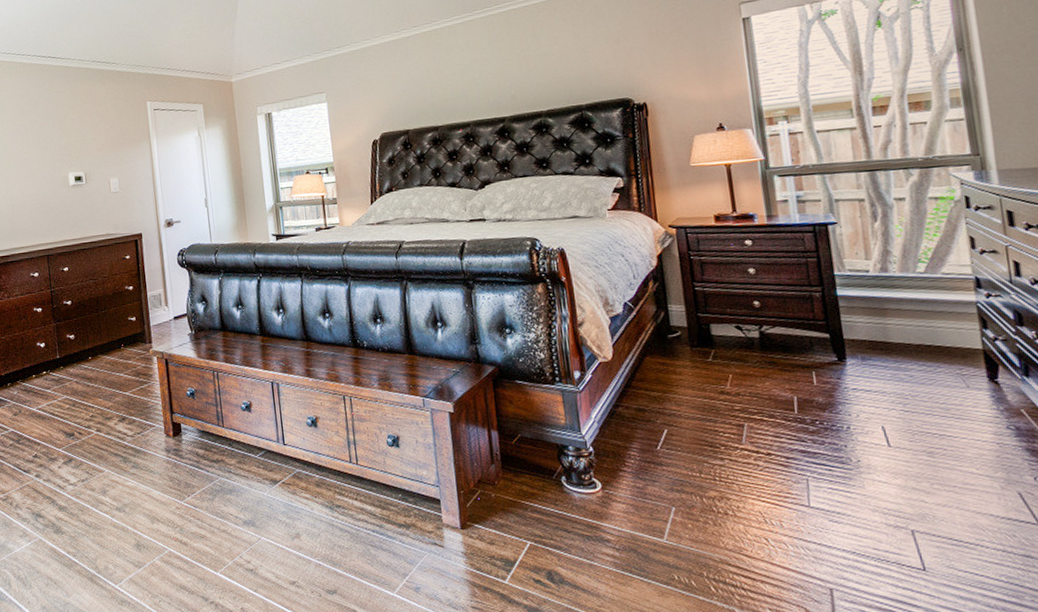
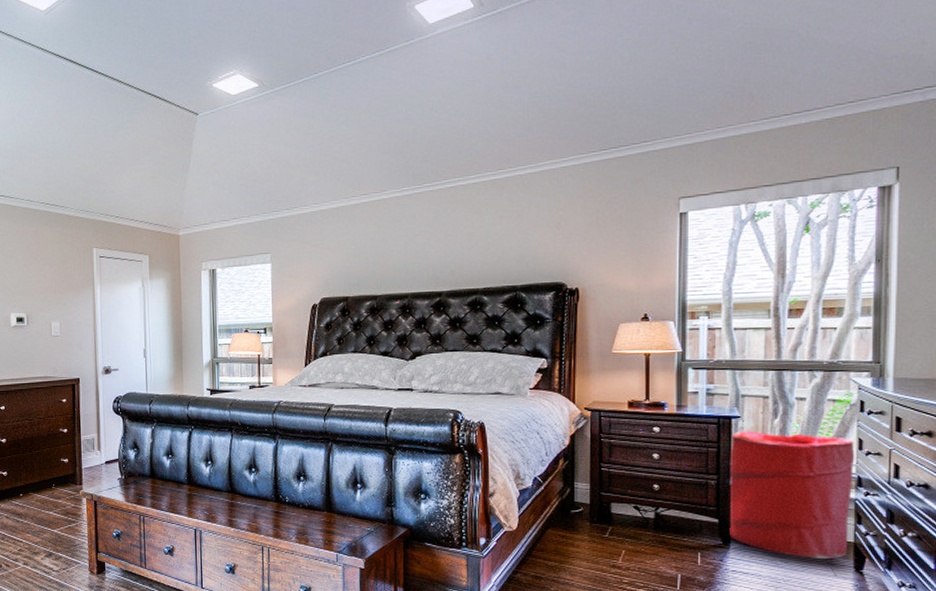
laundry hamper: none [830,236,977,370] -> present [729,431,855,559]

